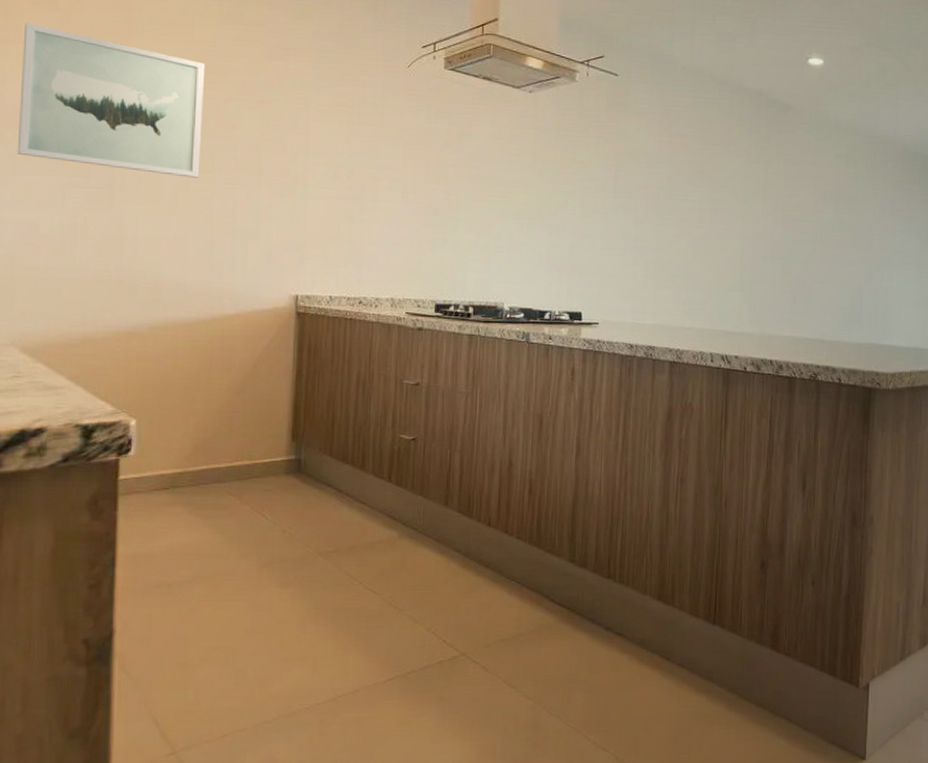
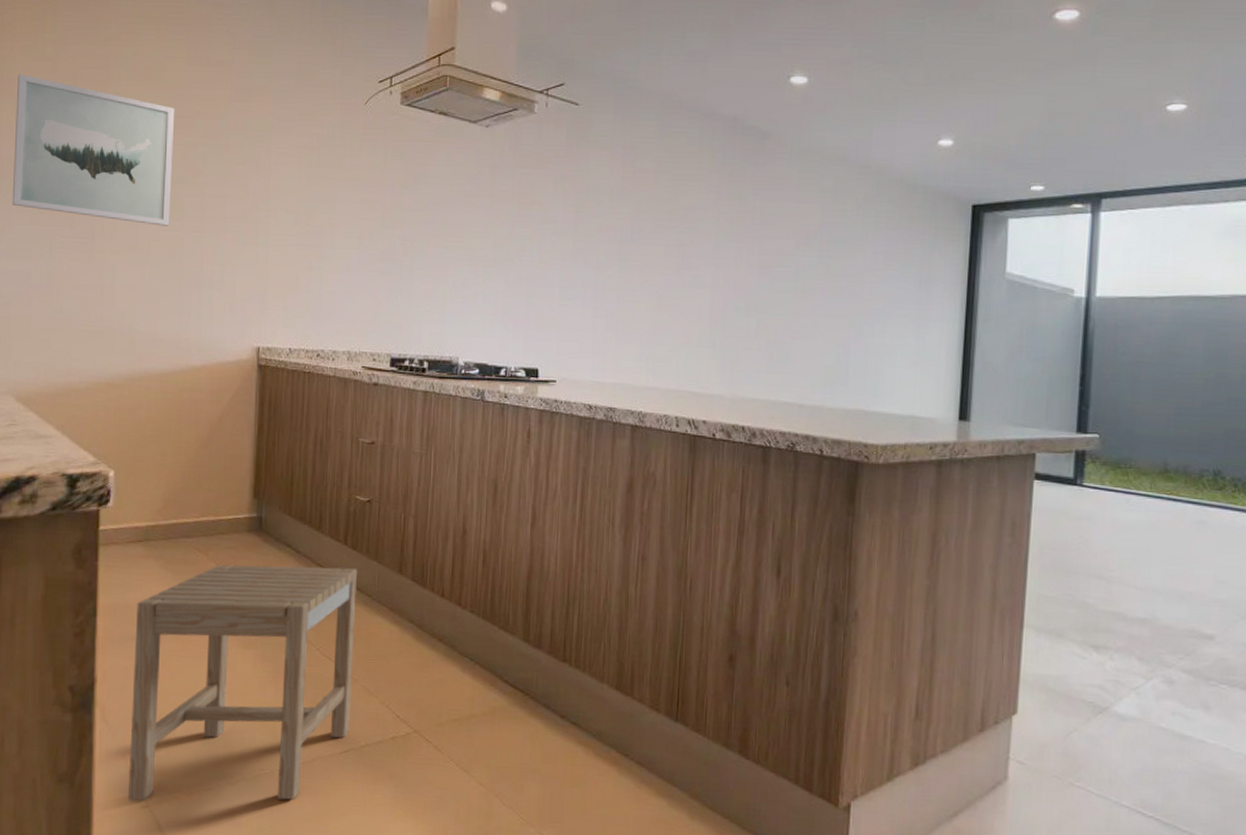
stool: none [151,504,402,749] -> present [127,564,357,801]

